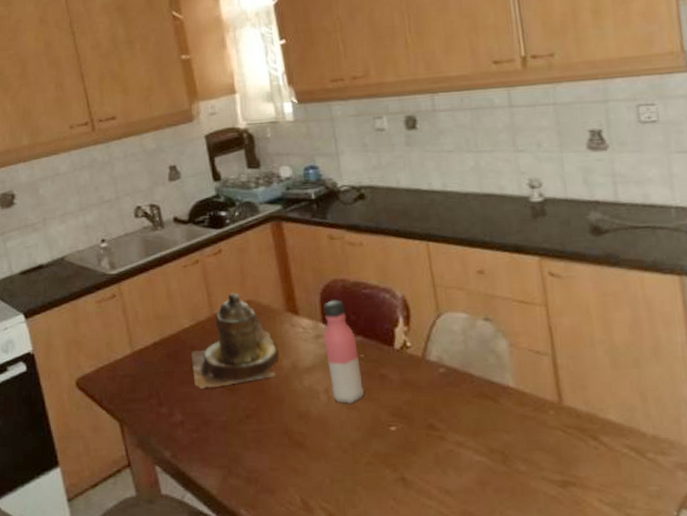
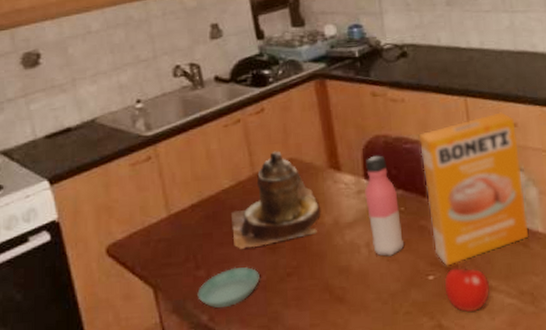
saucer: none [160,406,220,446] -> present [197,267,260,309]
box: none [378,258,499,418] -> present [418,112,529,266]
fruit: none [407,414,457,468] -> present [444,262,491,312]

